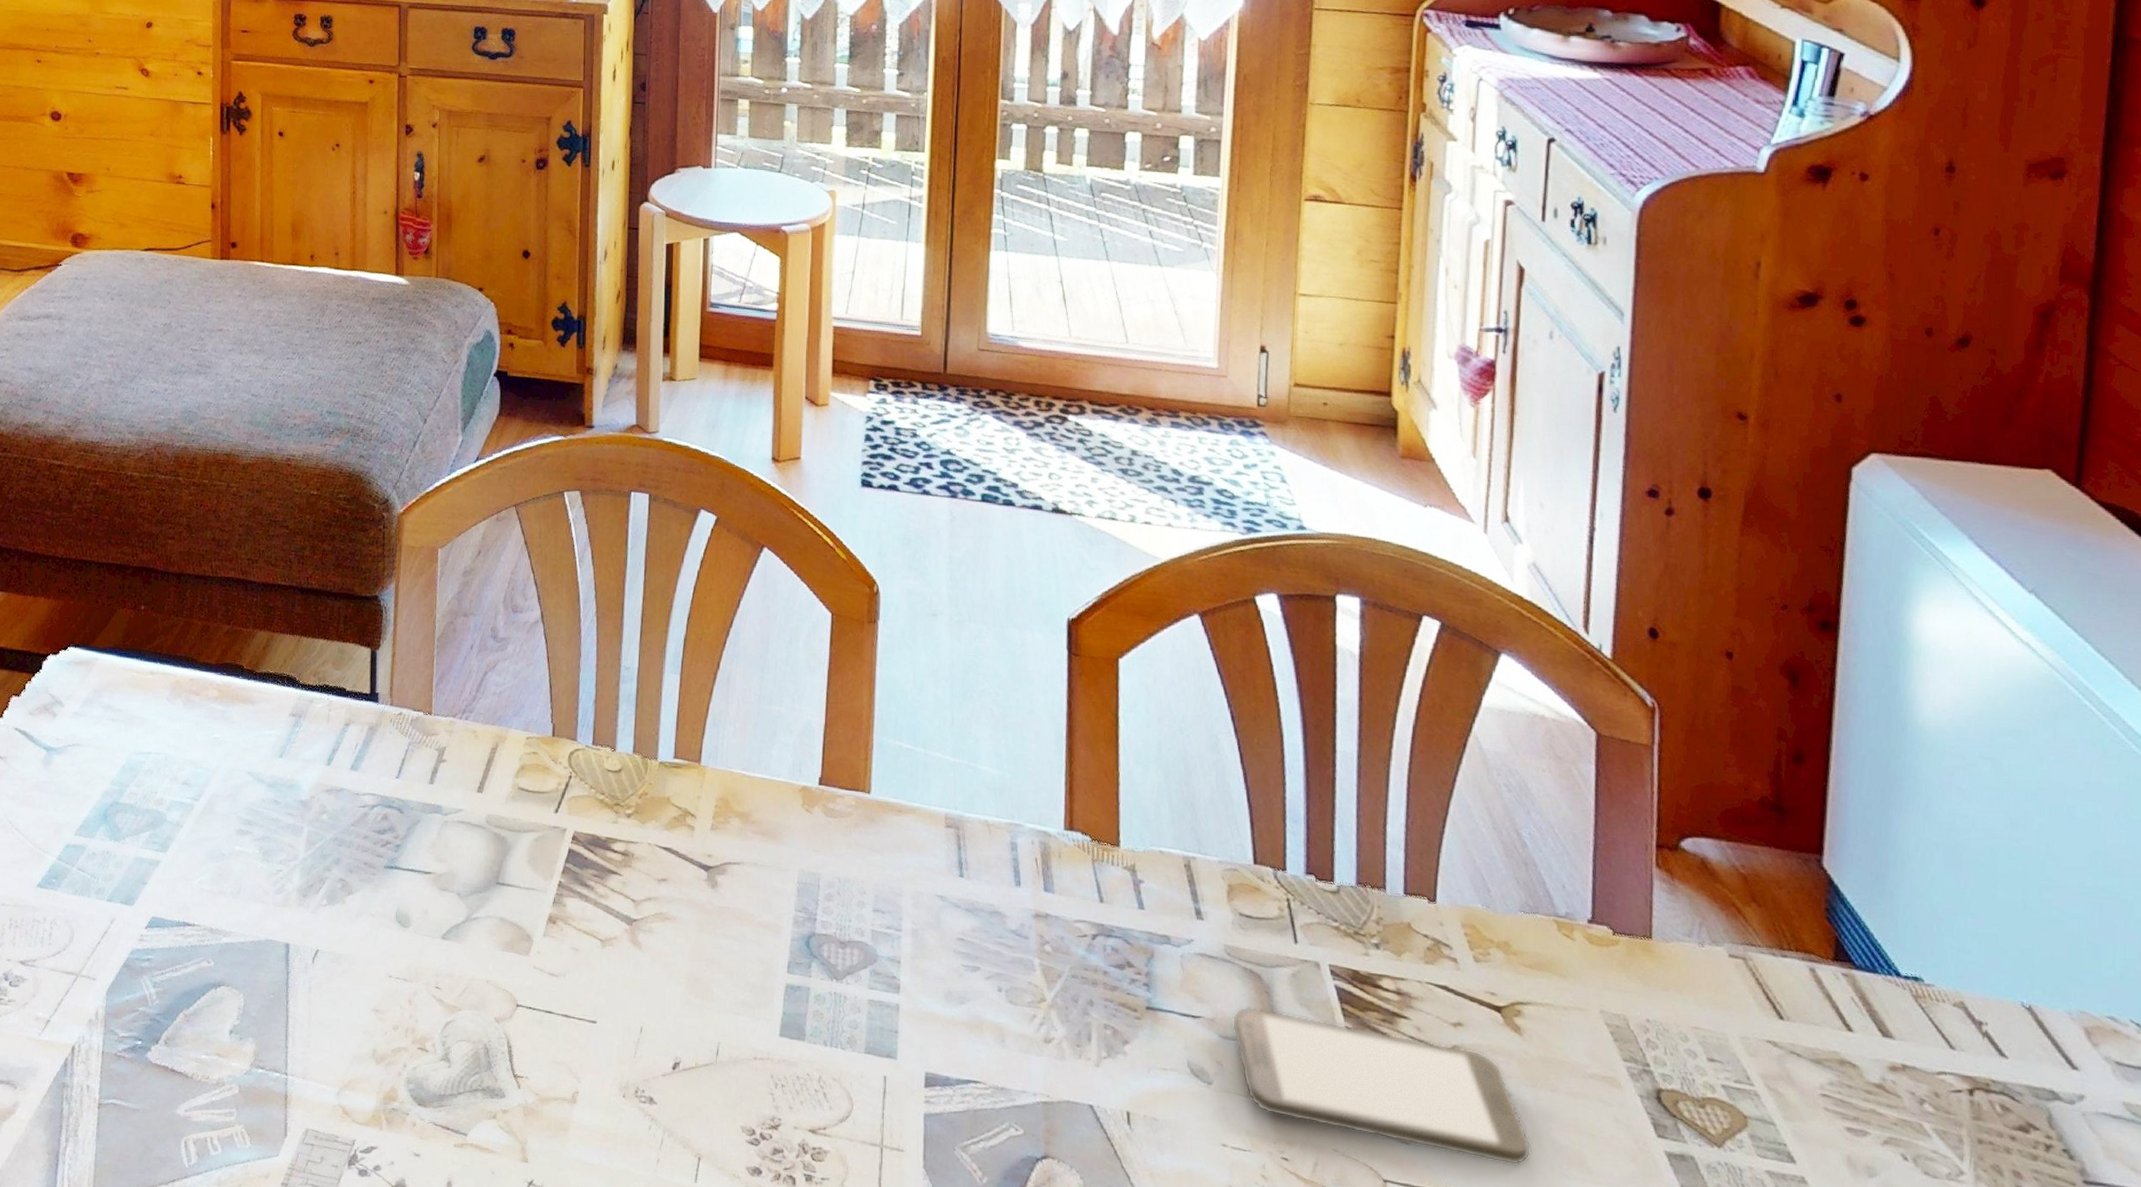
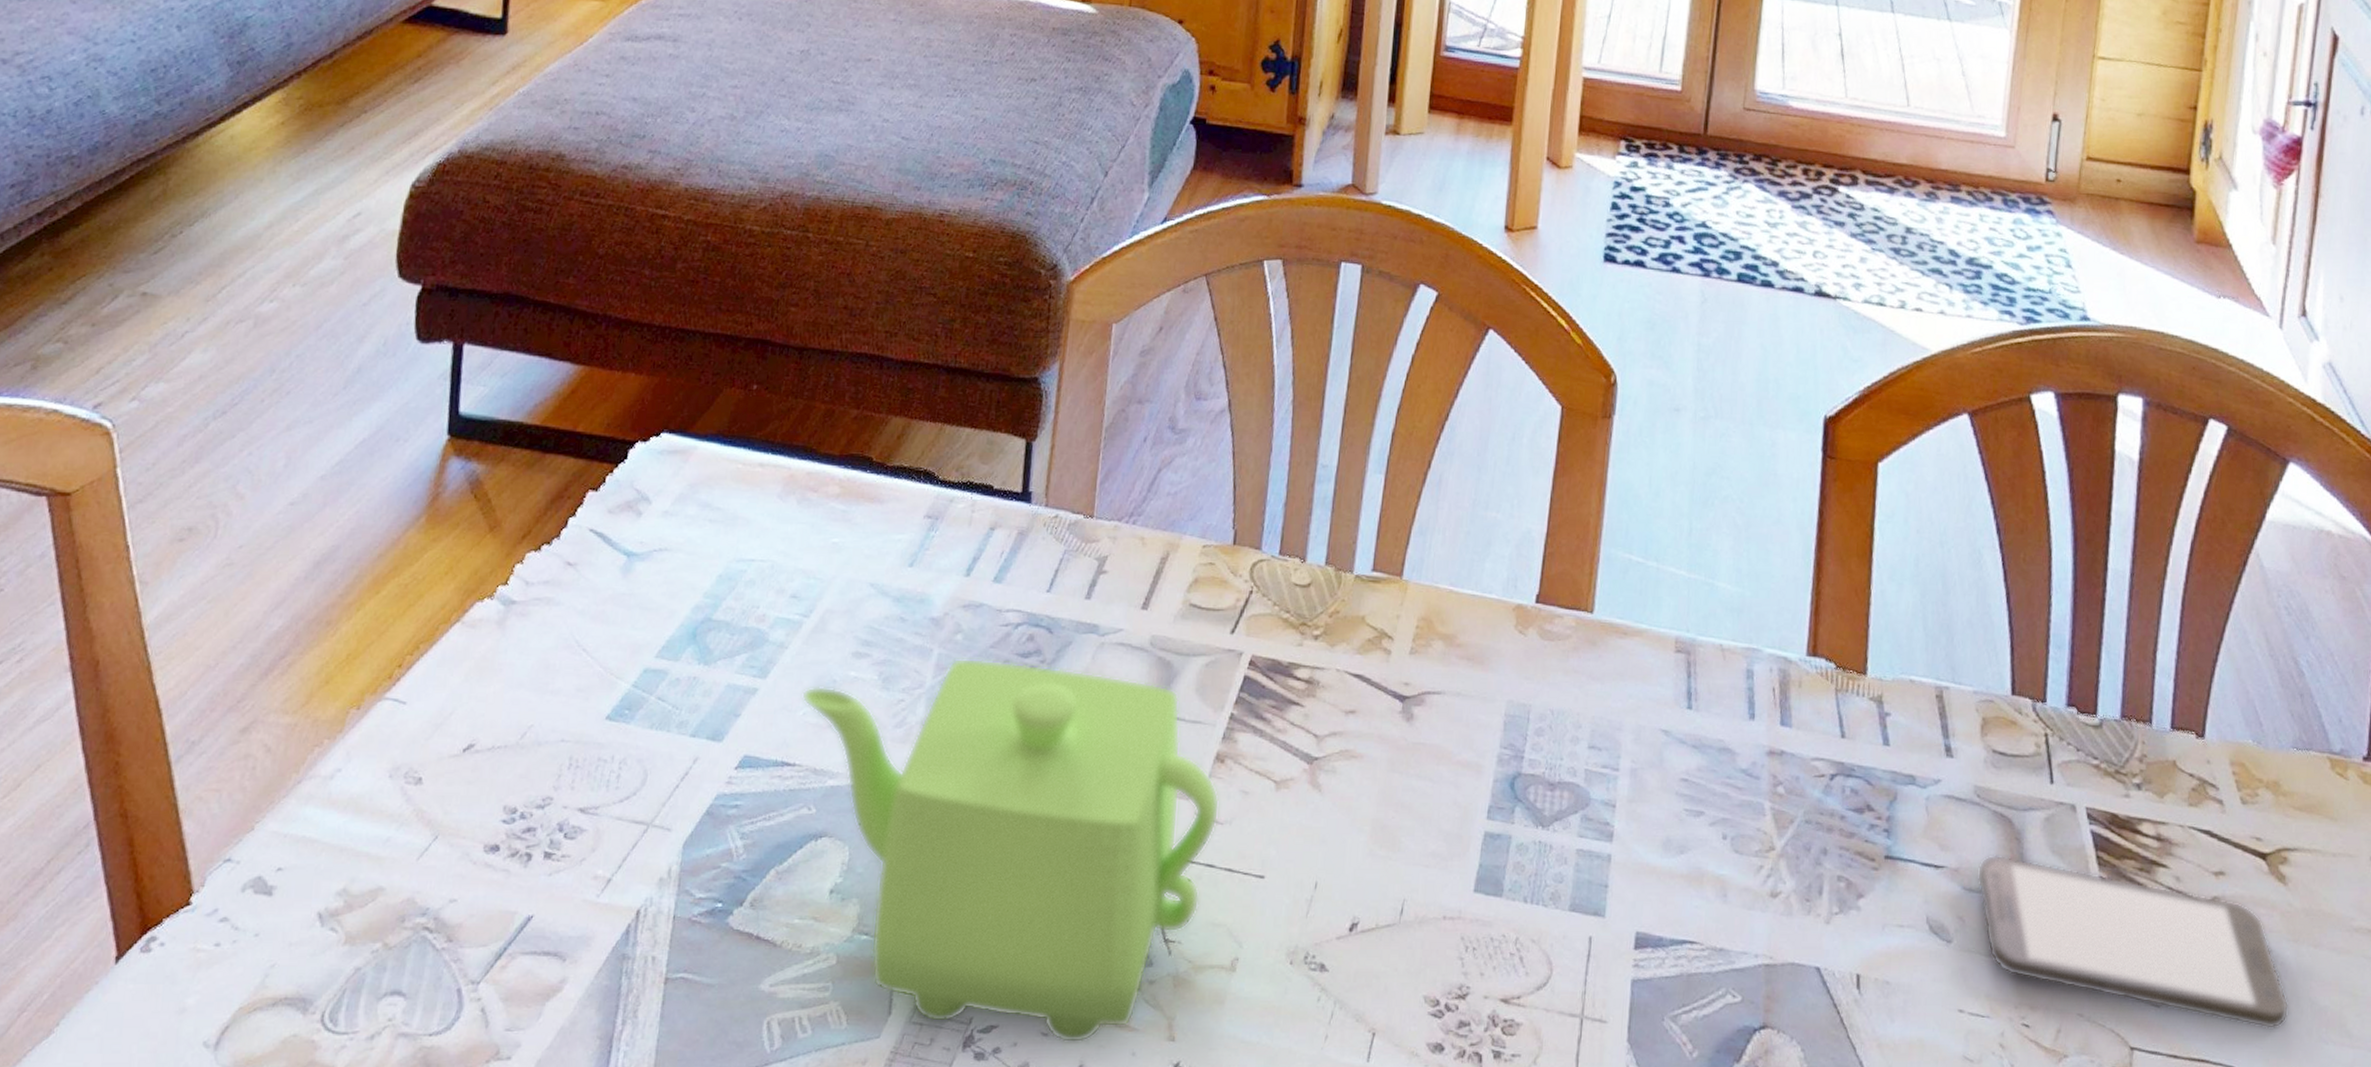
teapot: none [197,834,554,1163] -> present [802,658,1220,1043]

